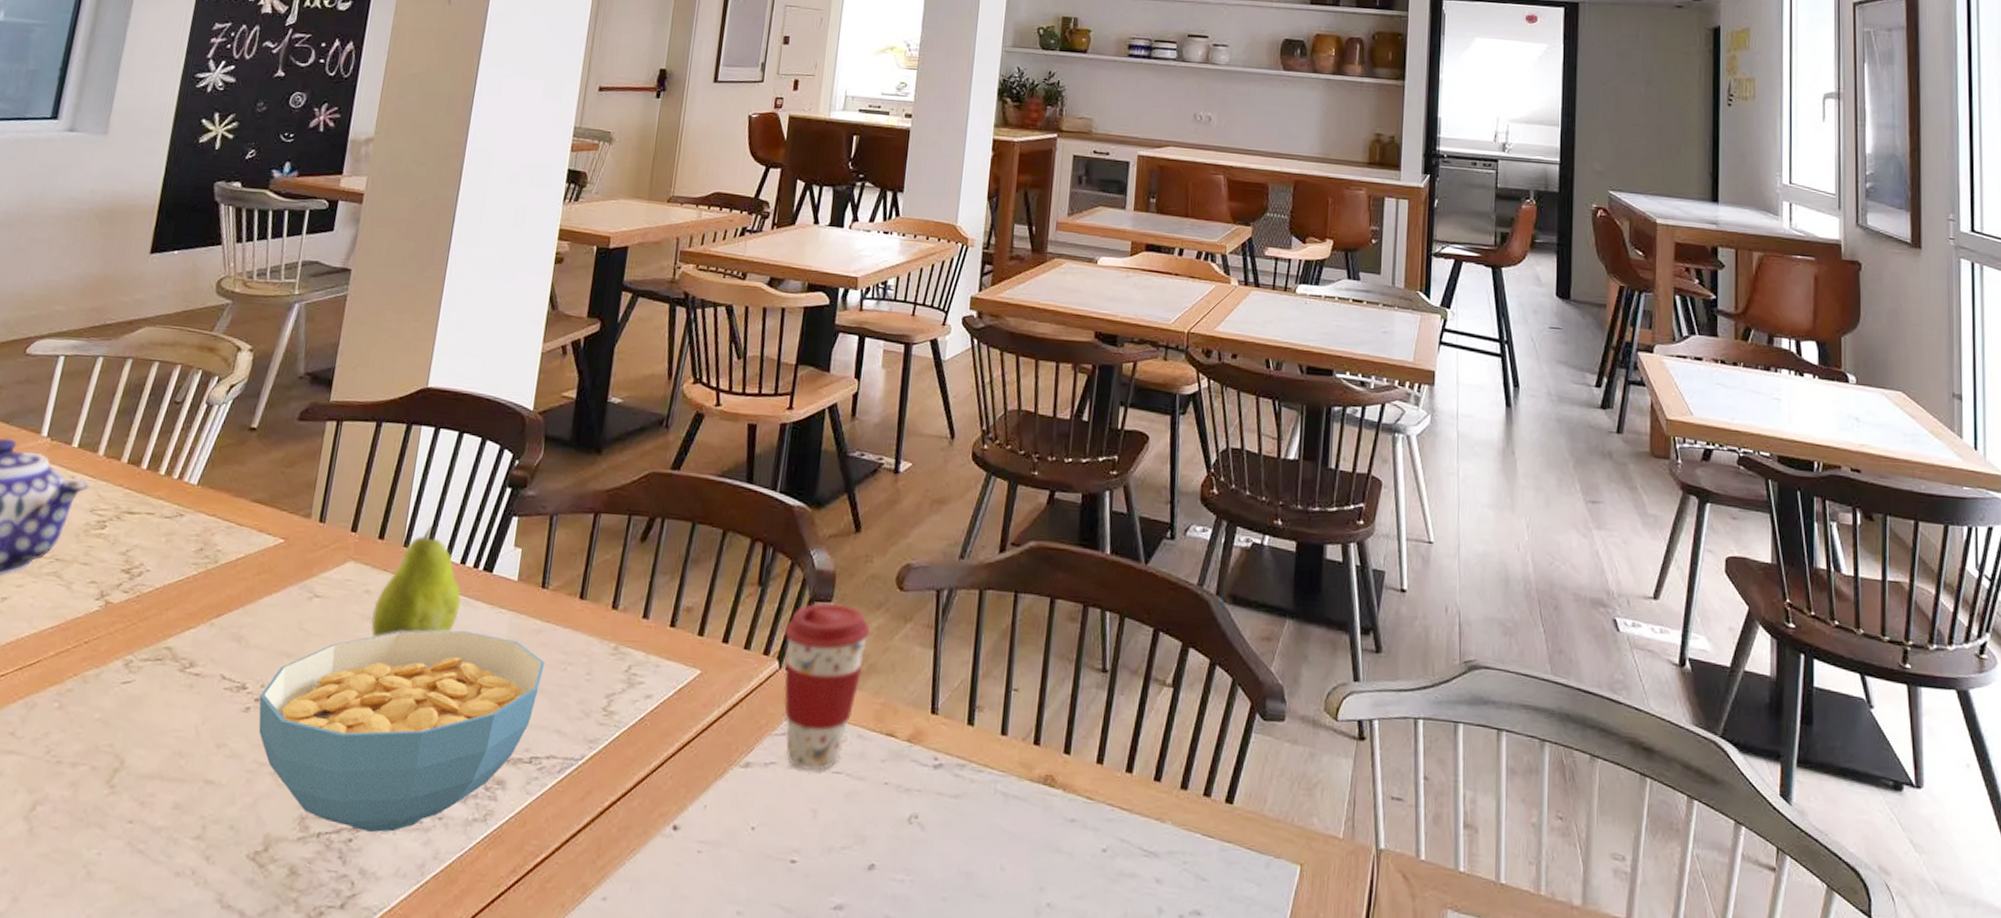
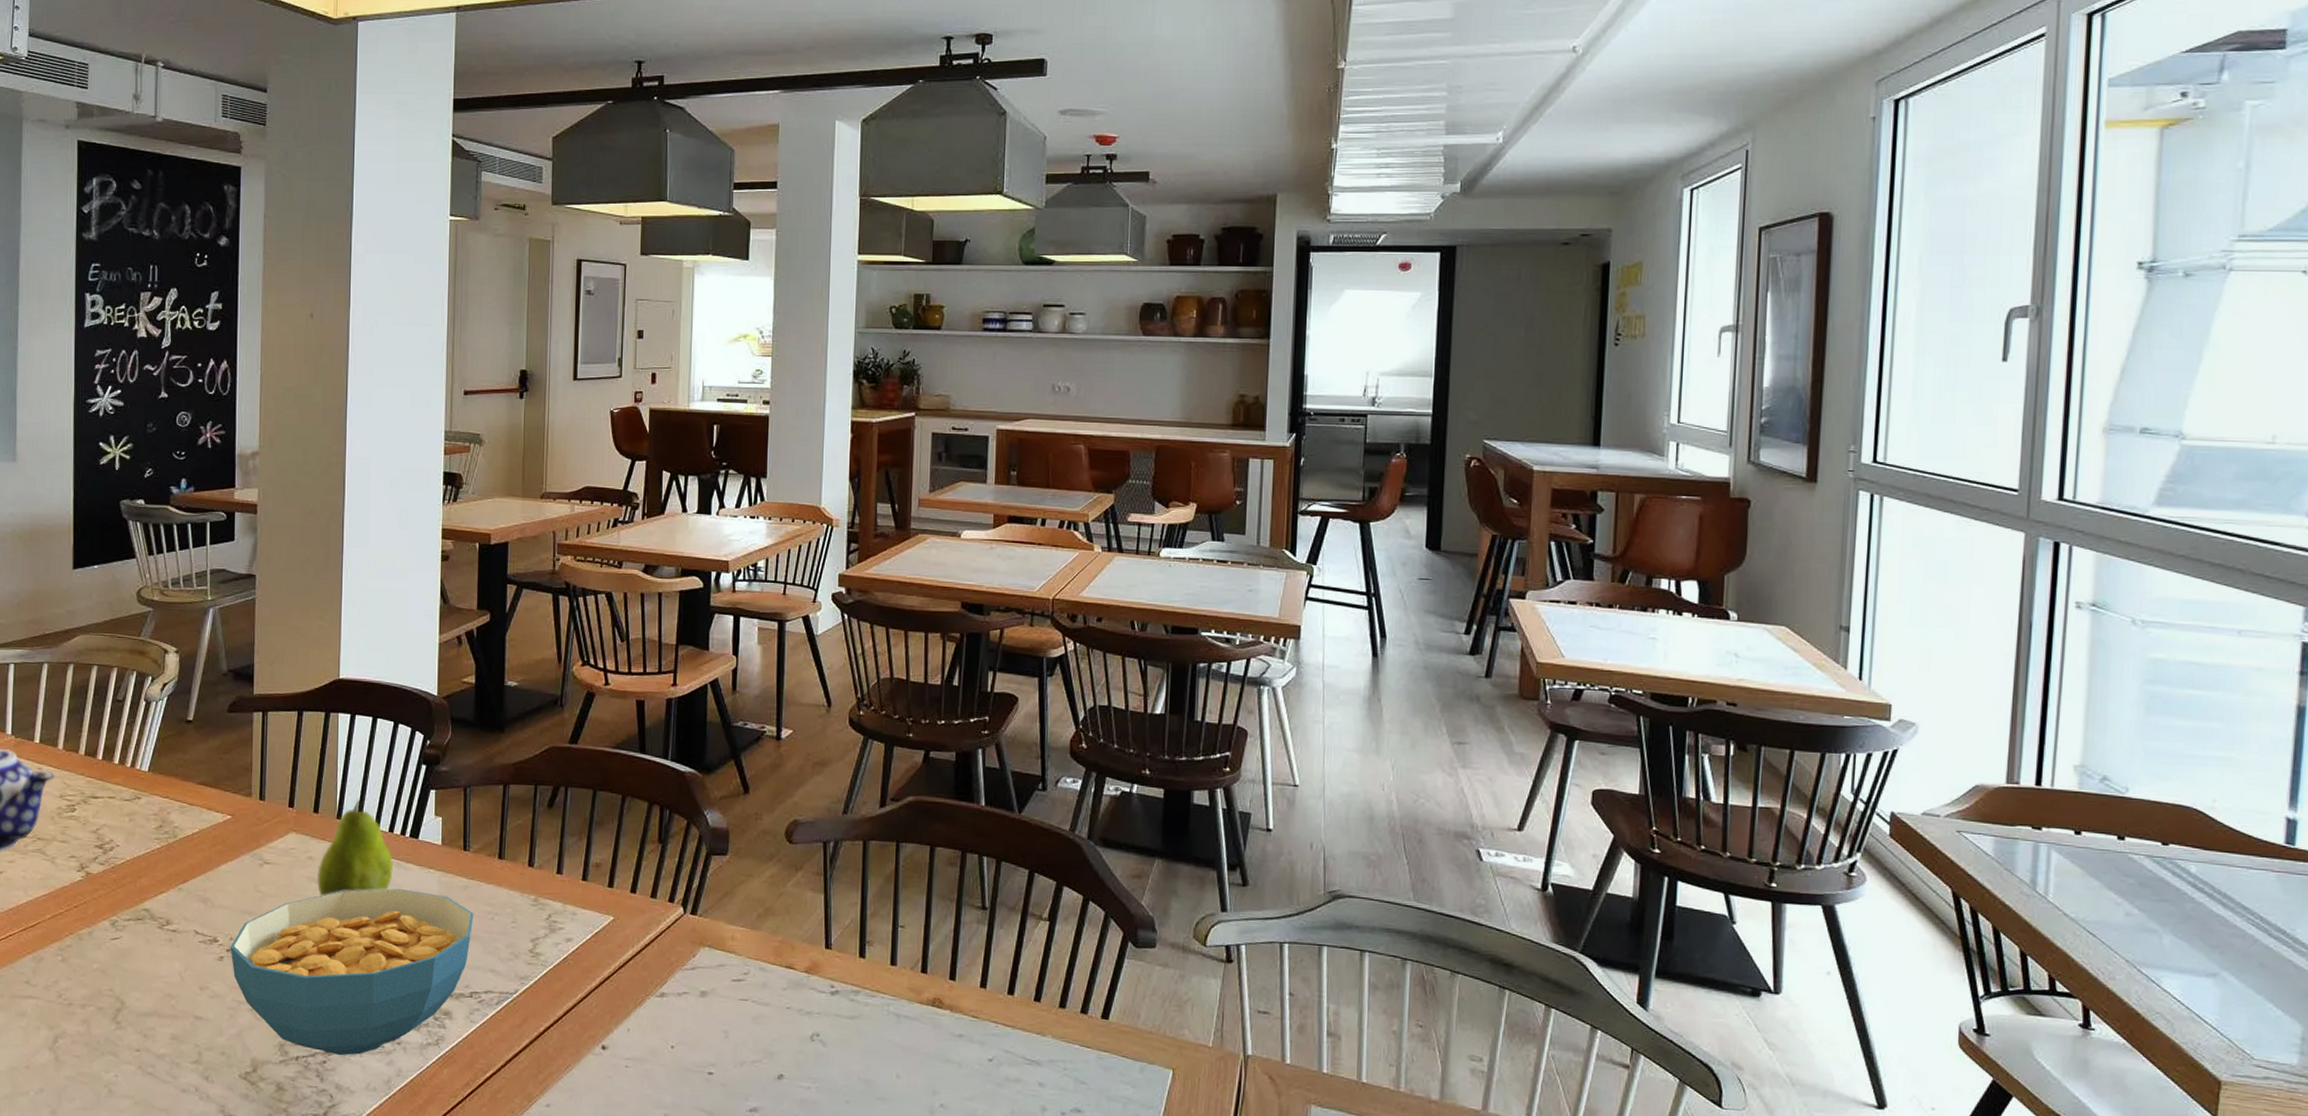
coffee cup: present [784,602,870,771] -> none [685,856,765,999]

